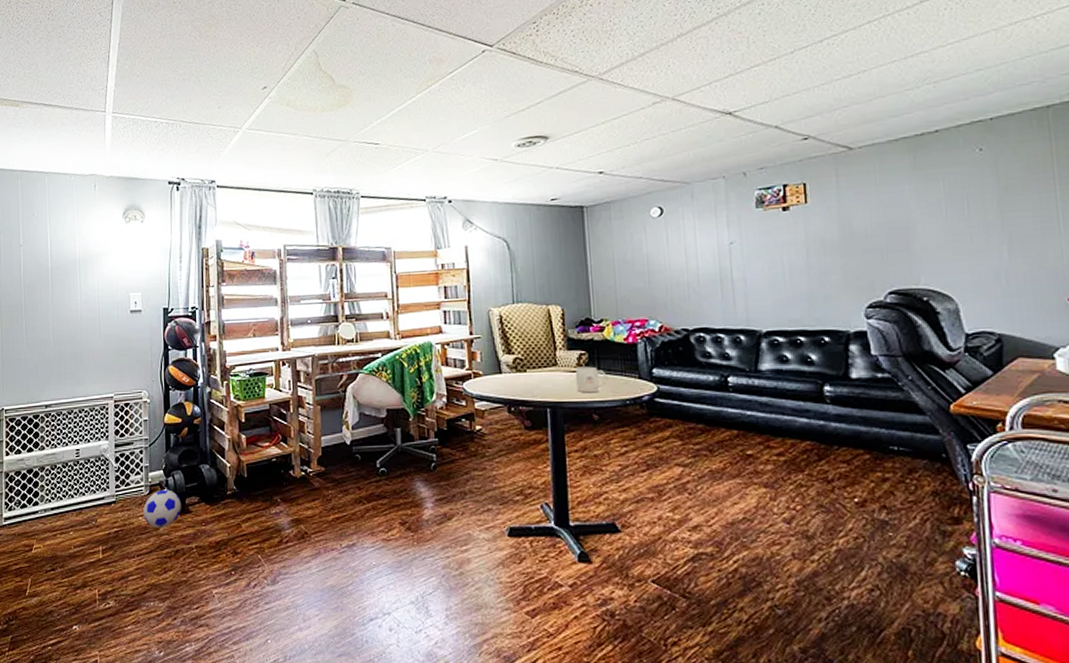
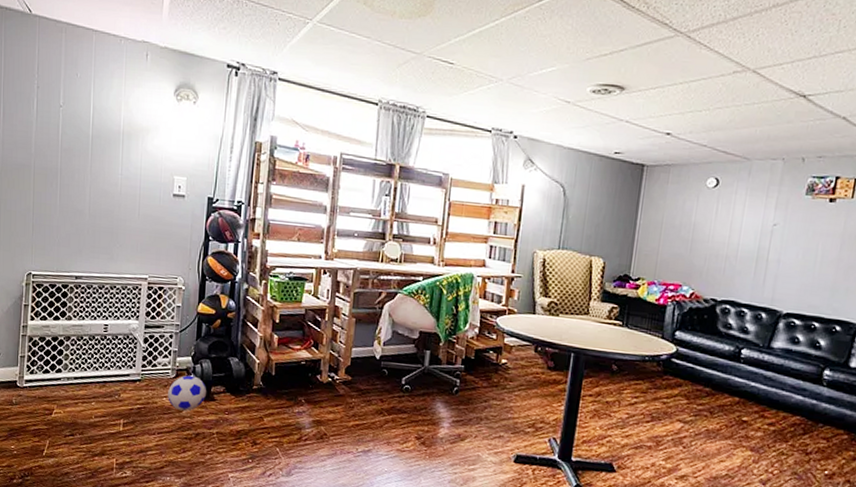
mug: present [575,366,608,393] -> none [602,318,633,346]

